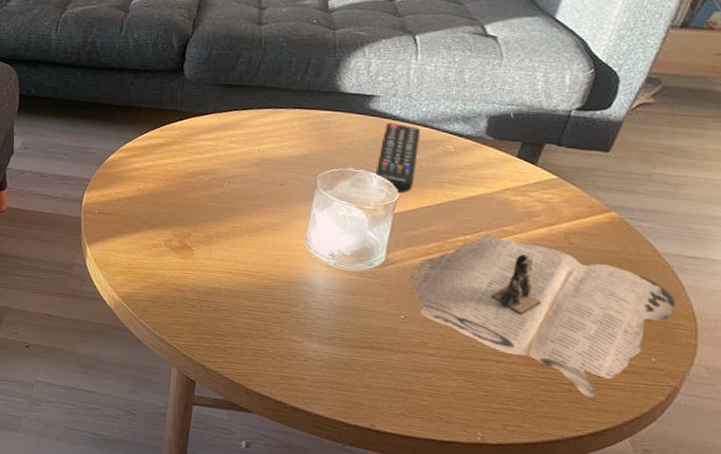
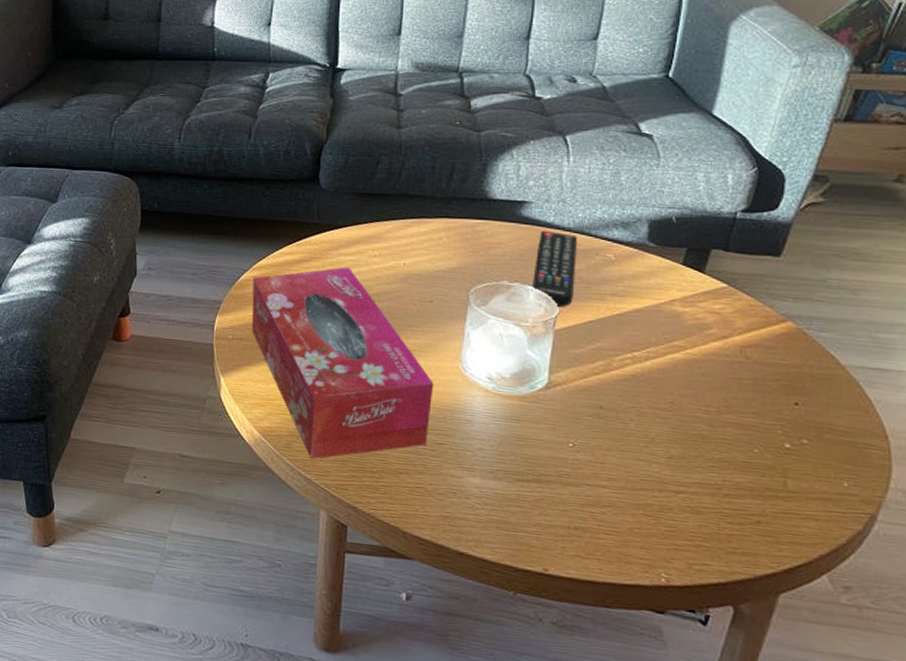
tissue box: none [116,151,280,323] -> present [252,267,434,460]
magazine: present [410,233,676,401] -> none [577,349,865,533]

